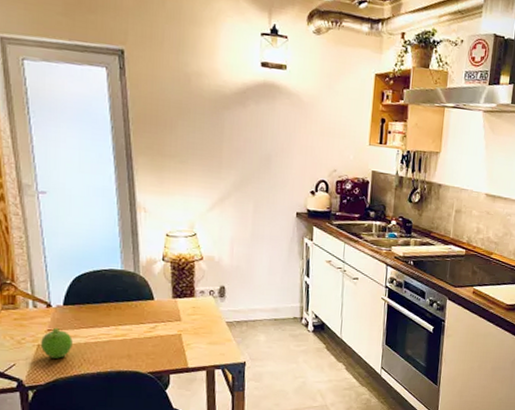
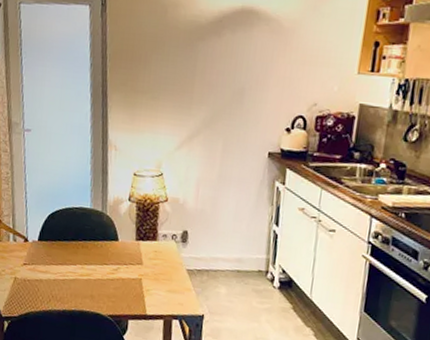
fruit: present [40,327,73,359] -> none [16,261,44,293]

